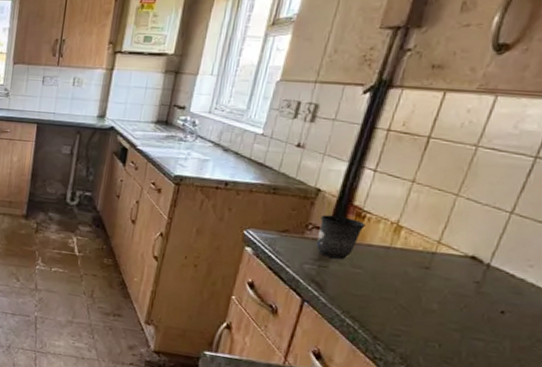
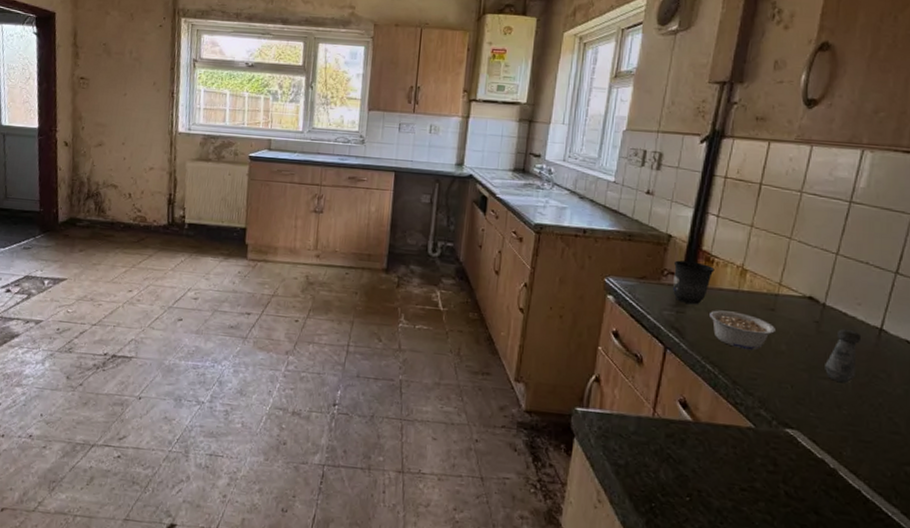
legume: none [354,266,428,308] -> present [710,310,775,351]
salt shaker: none [480,290,529,346] -> present [825,328,862,384]

